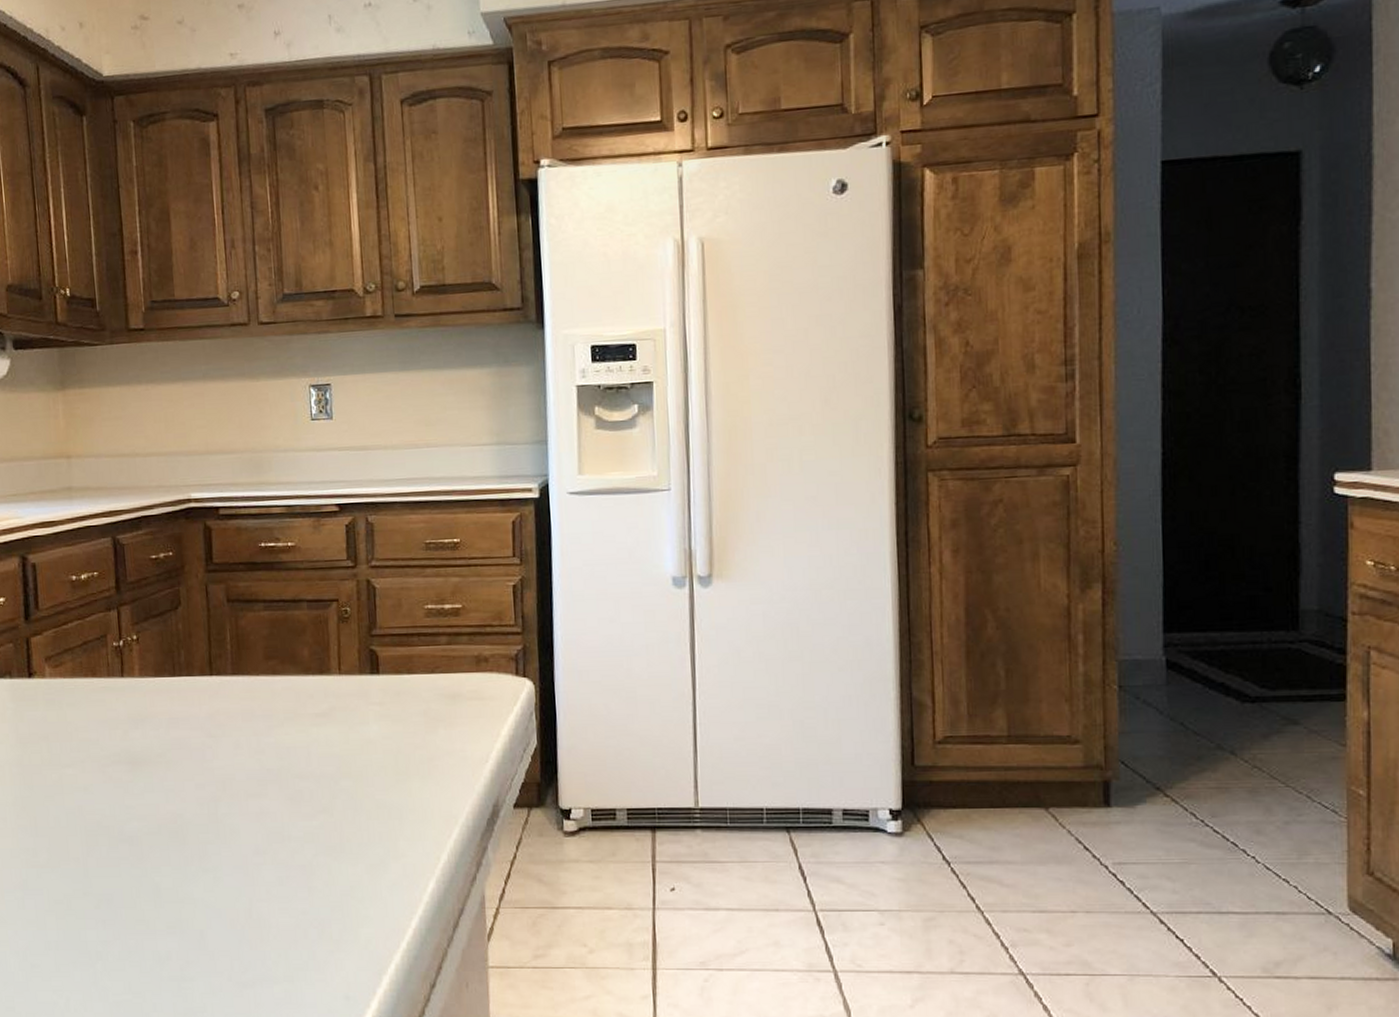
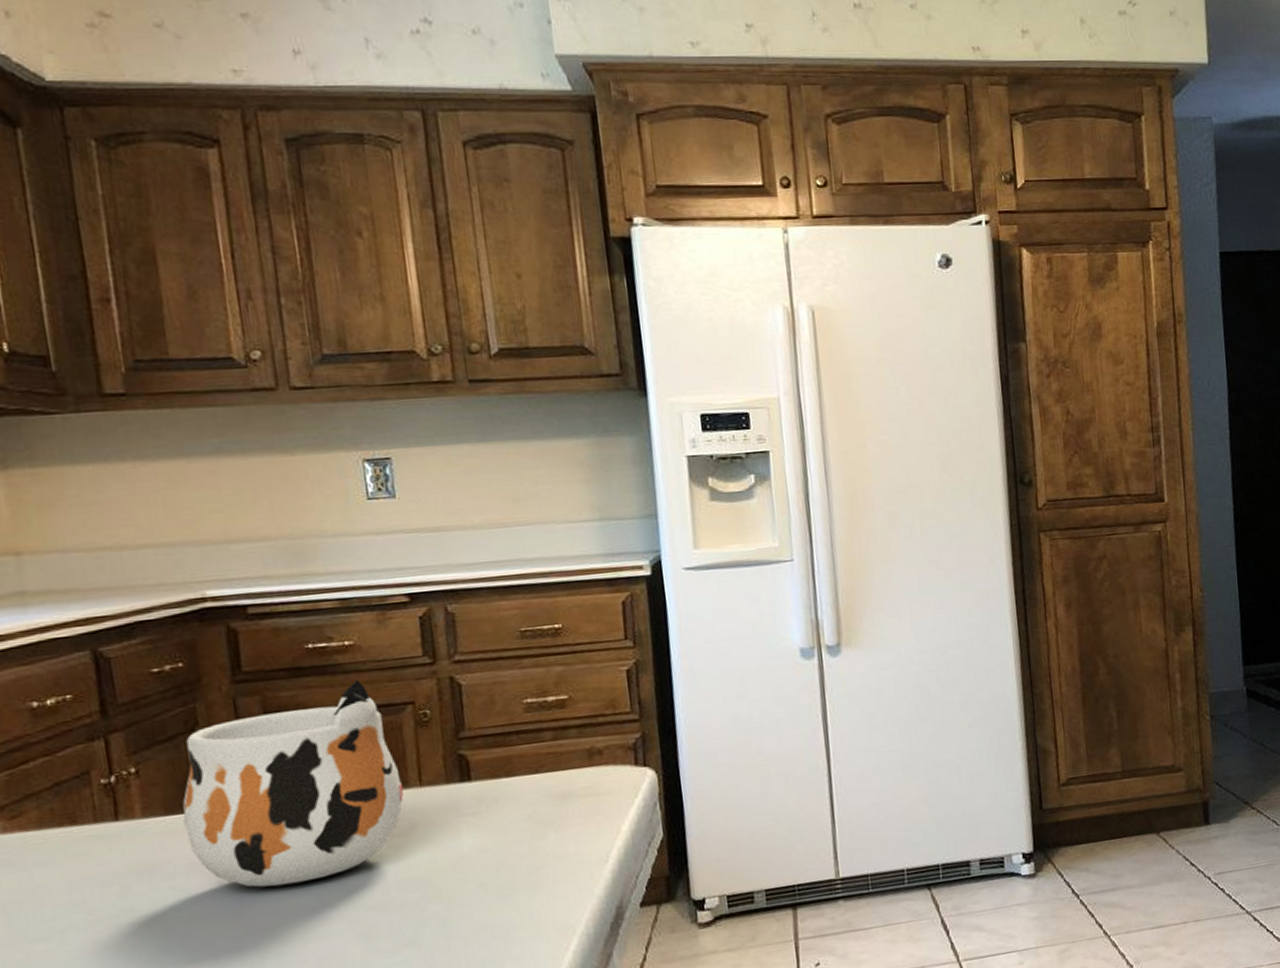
mug: none [167,576,327,747] -> present [182,679,404,888]

